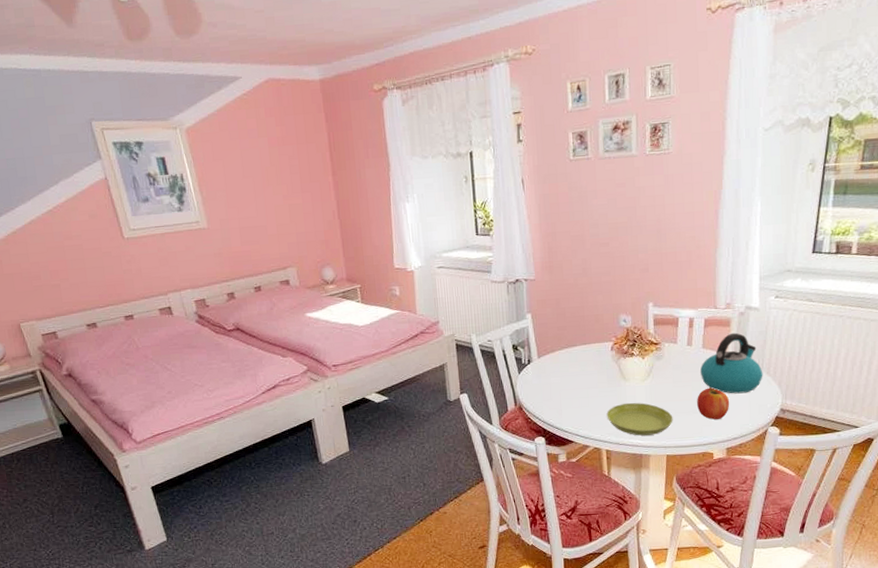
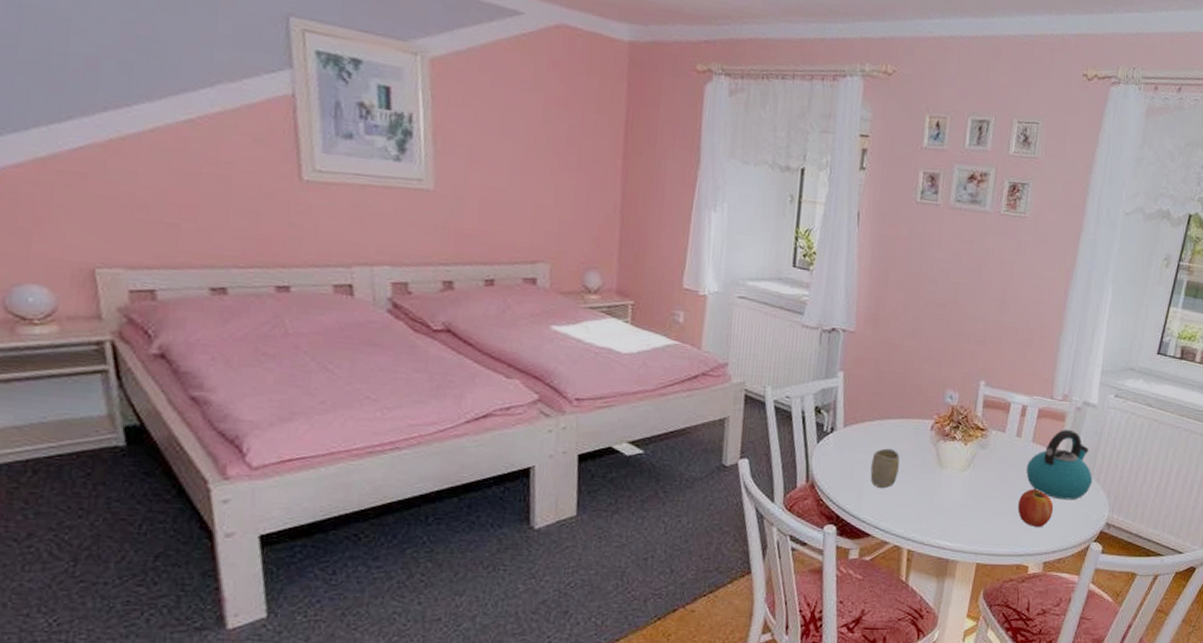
cup: none [565,370,589,403] -> present [870,448,900,488]
saucer: present [606,402,673,436] -> none [914,495,990,537]

